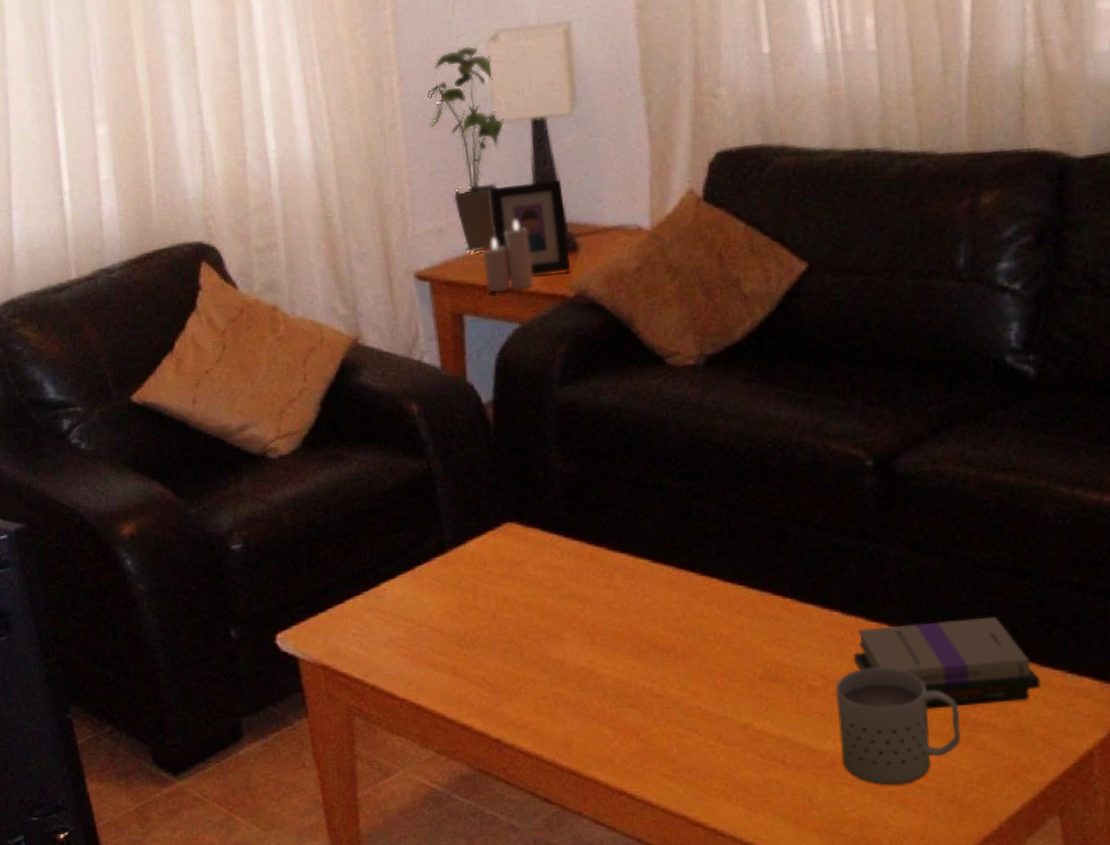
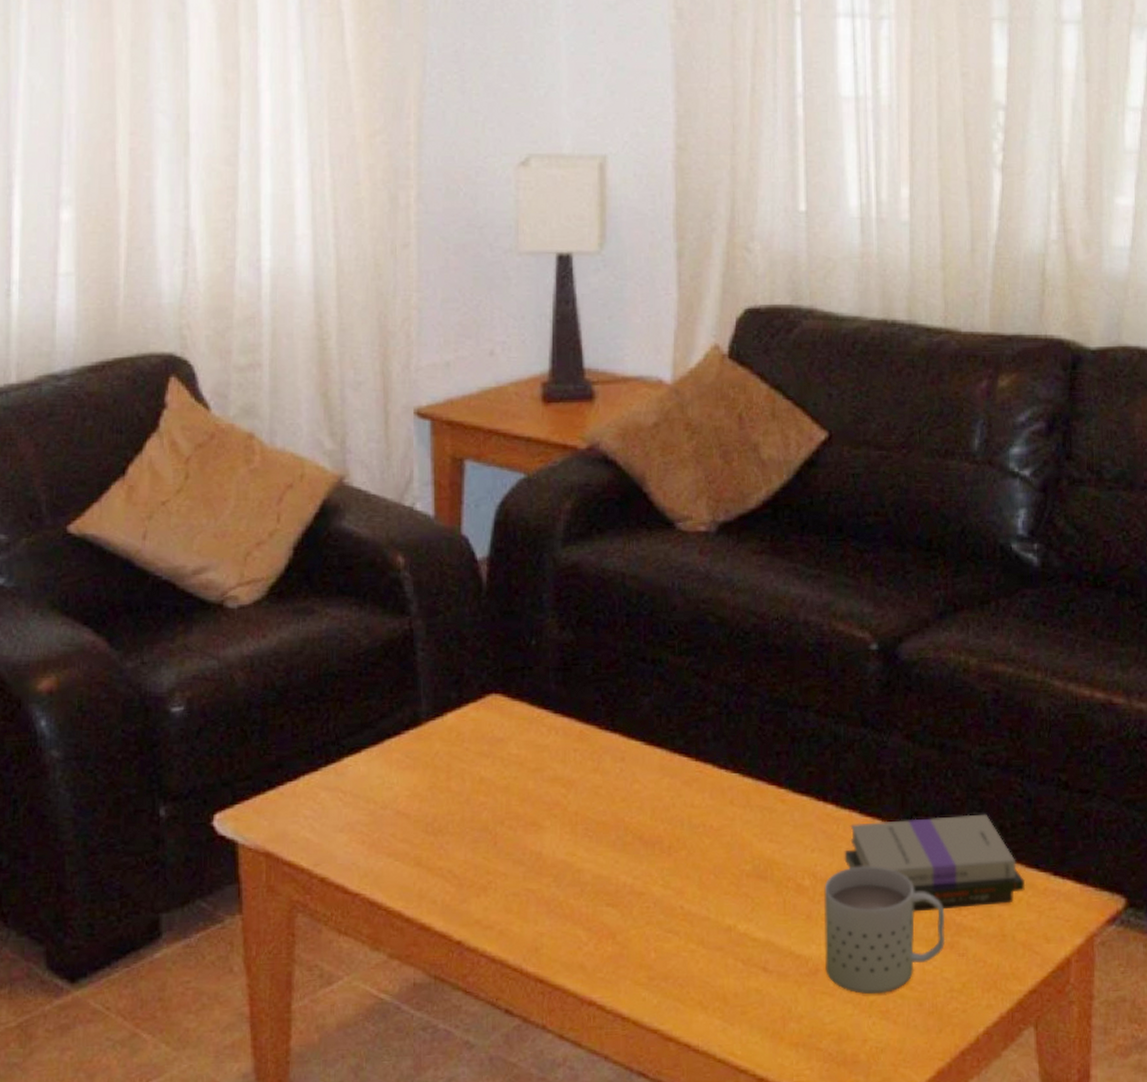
house plant: present [427,46,504,253] -> none [447,168,526,392]
candle: present [481,220,535,294] -> none [490,361,545,439]
picture frame: present [489,179,570,277] -> none [505,320,585,422]

